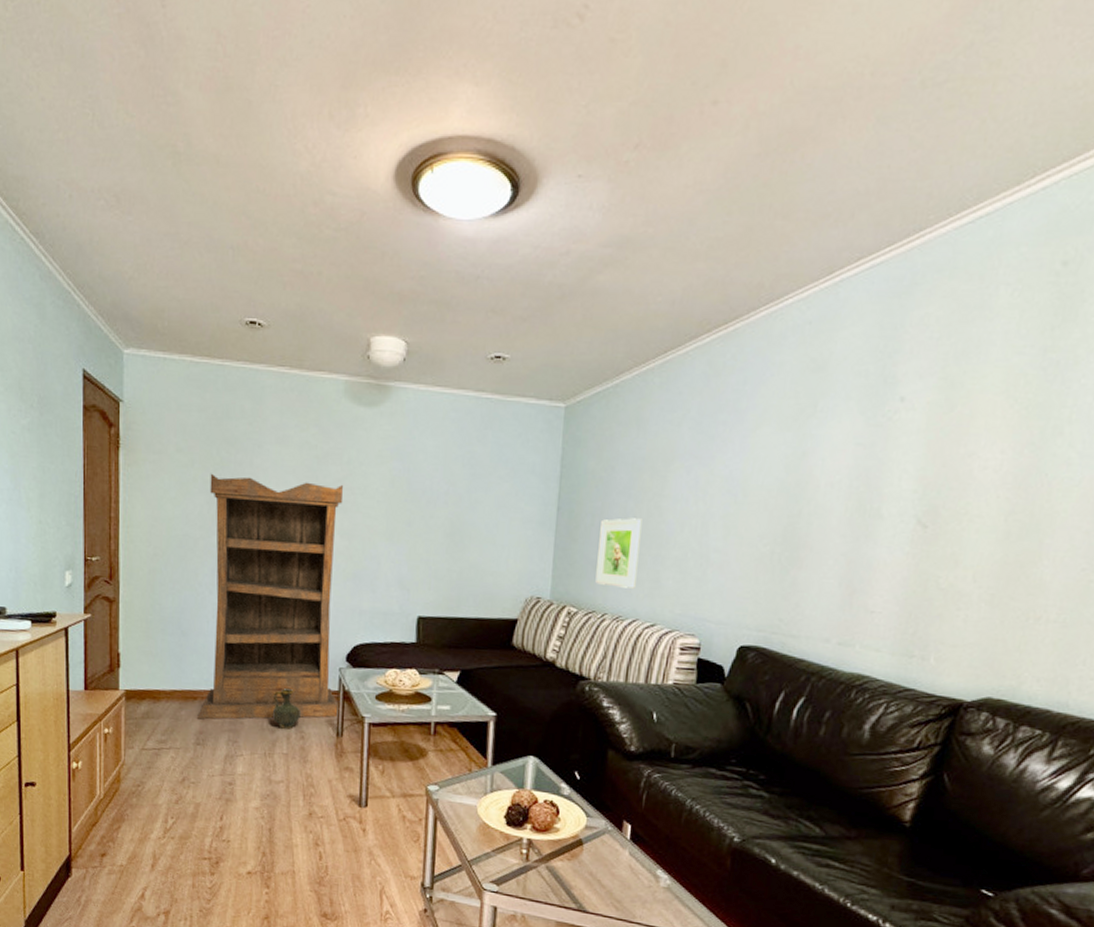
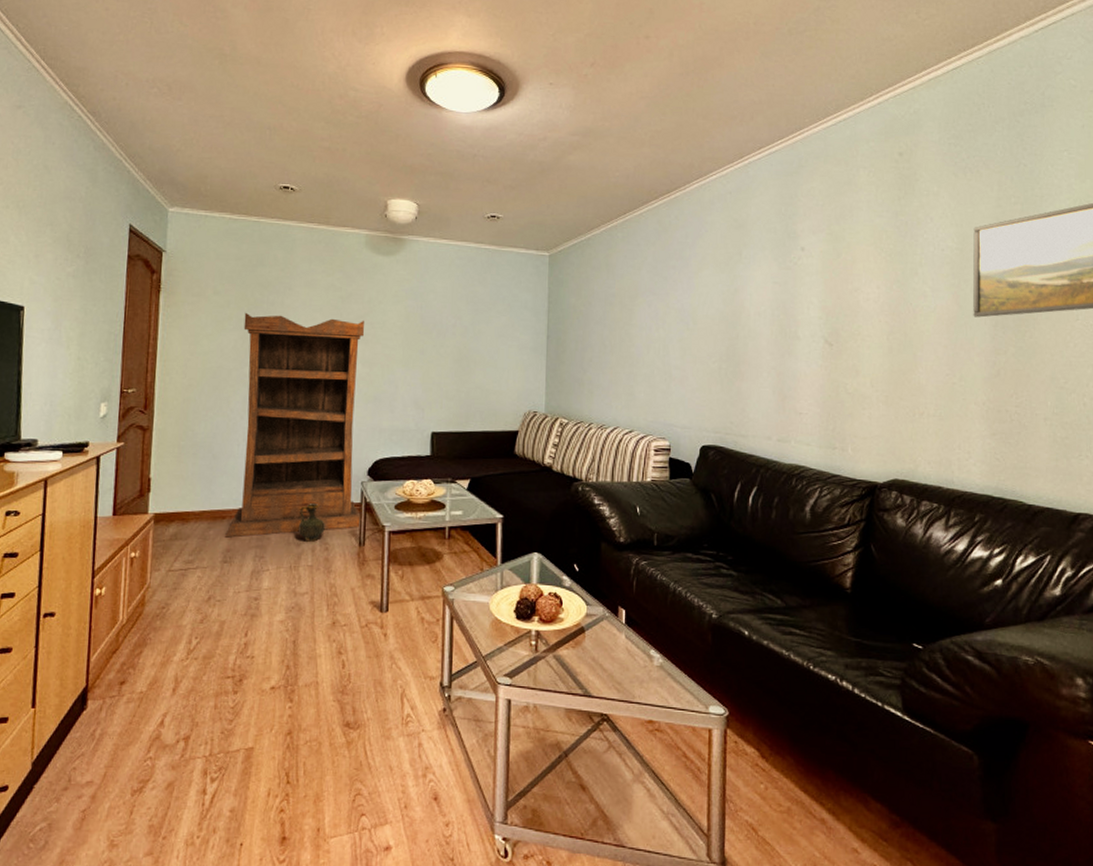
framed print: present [595,518,642,589] -> none [582,343,616,401]

